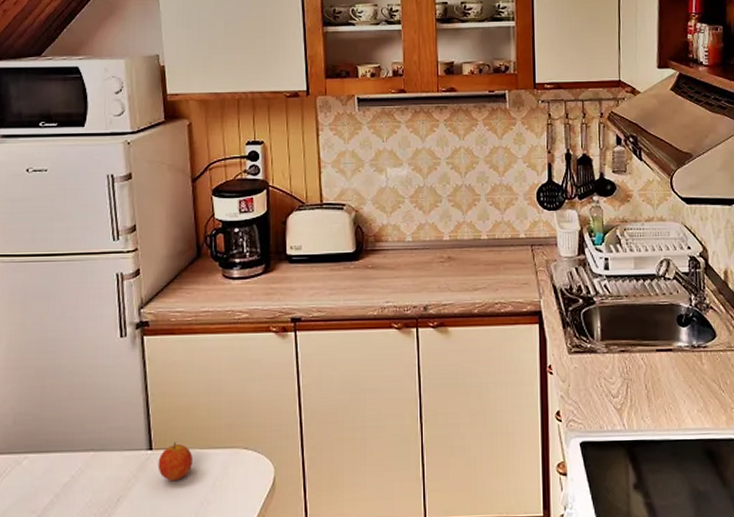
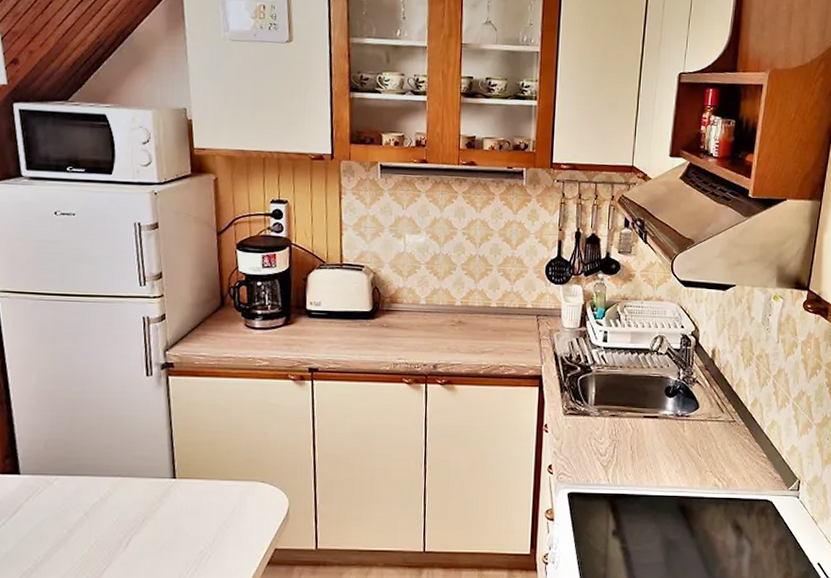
fruit: present [158,442,194,481] -> none [180,472,214,507]

